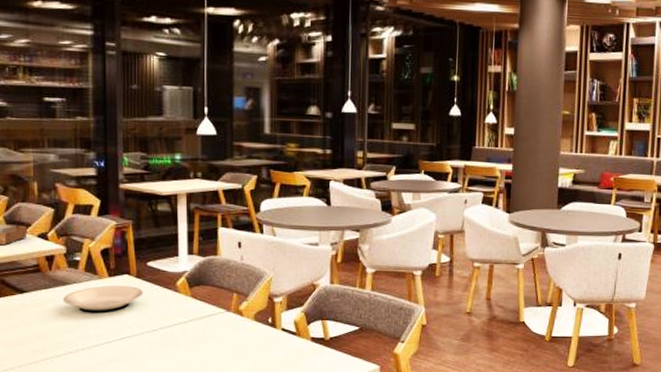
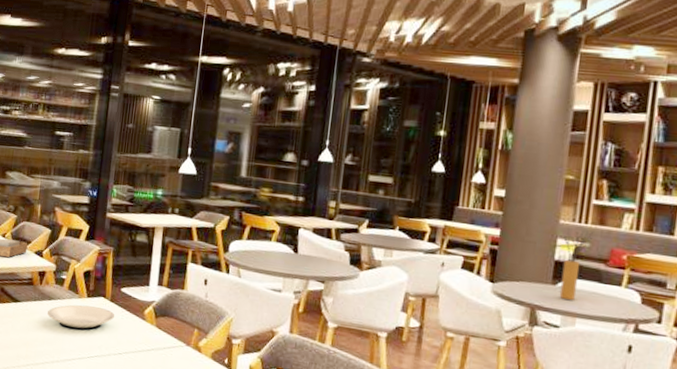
vase: none [563,158,588,222] -> present [559,228,595,301]

